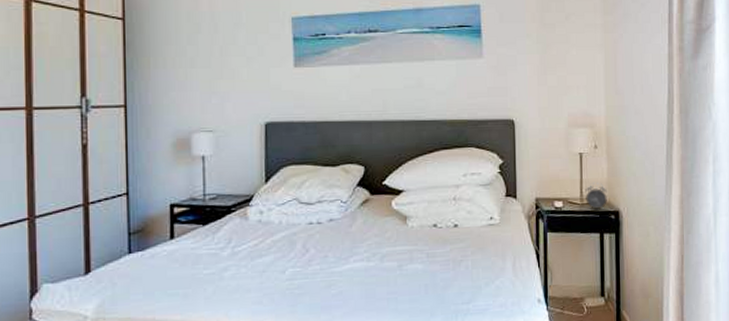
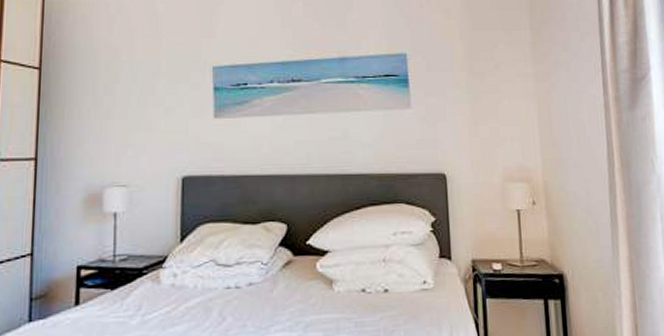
alarm clock: present [585,182,607,209] -> none [525,241,550,272]

